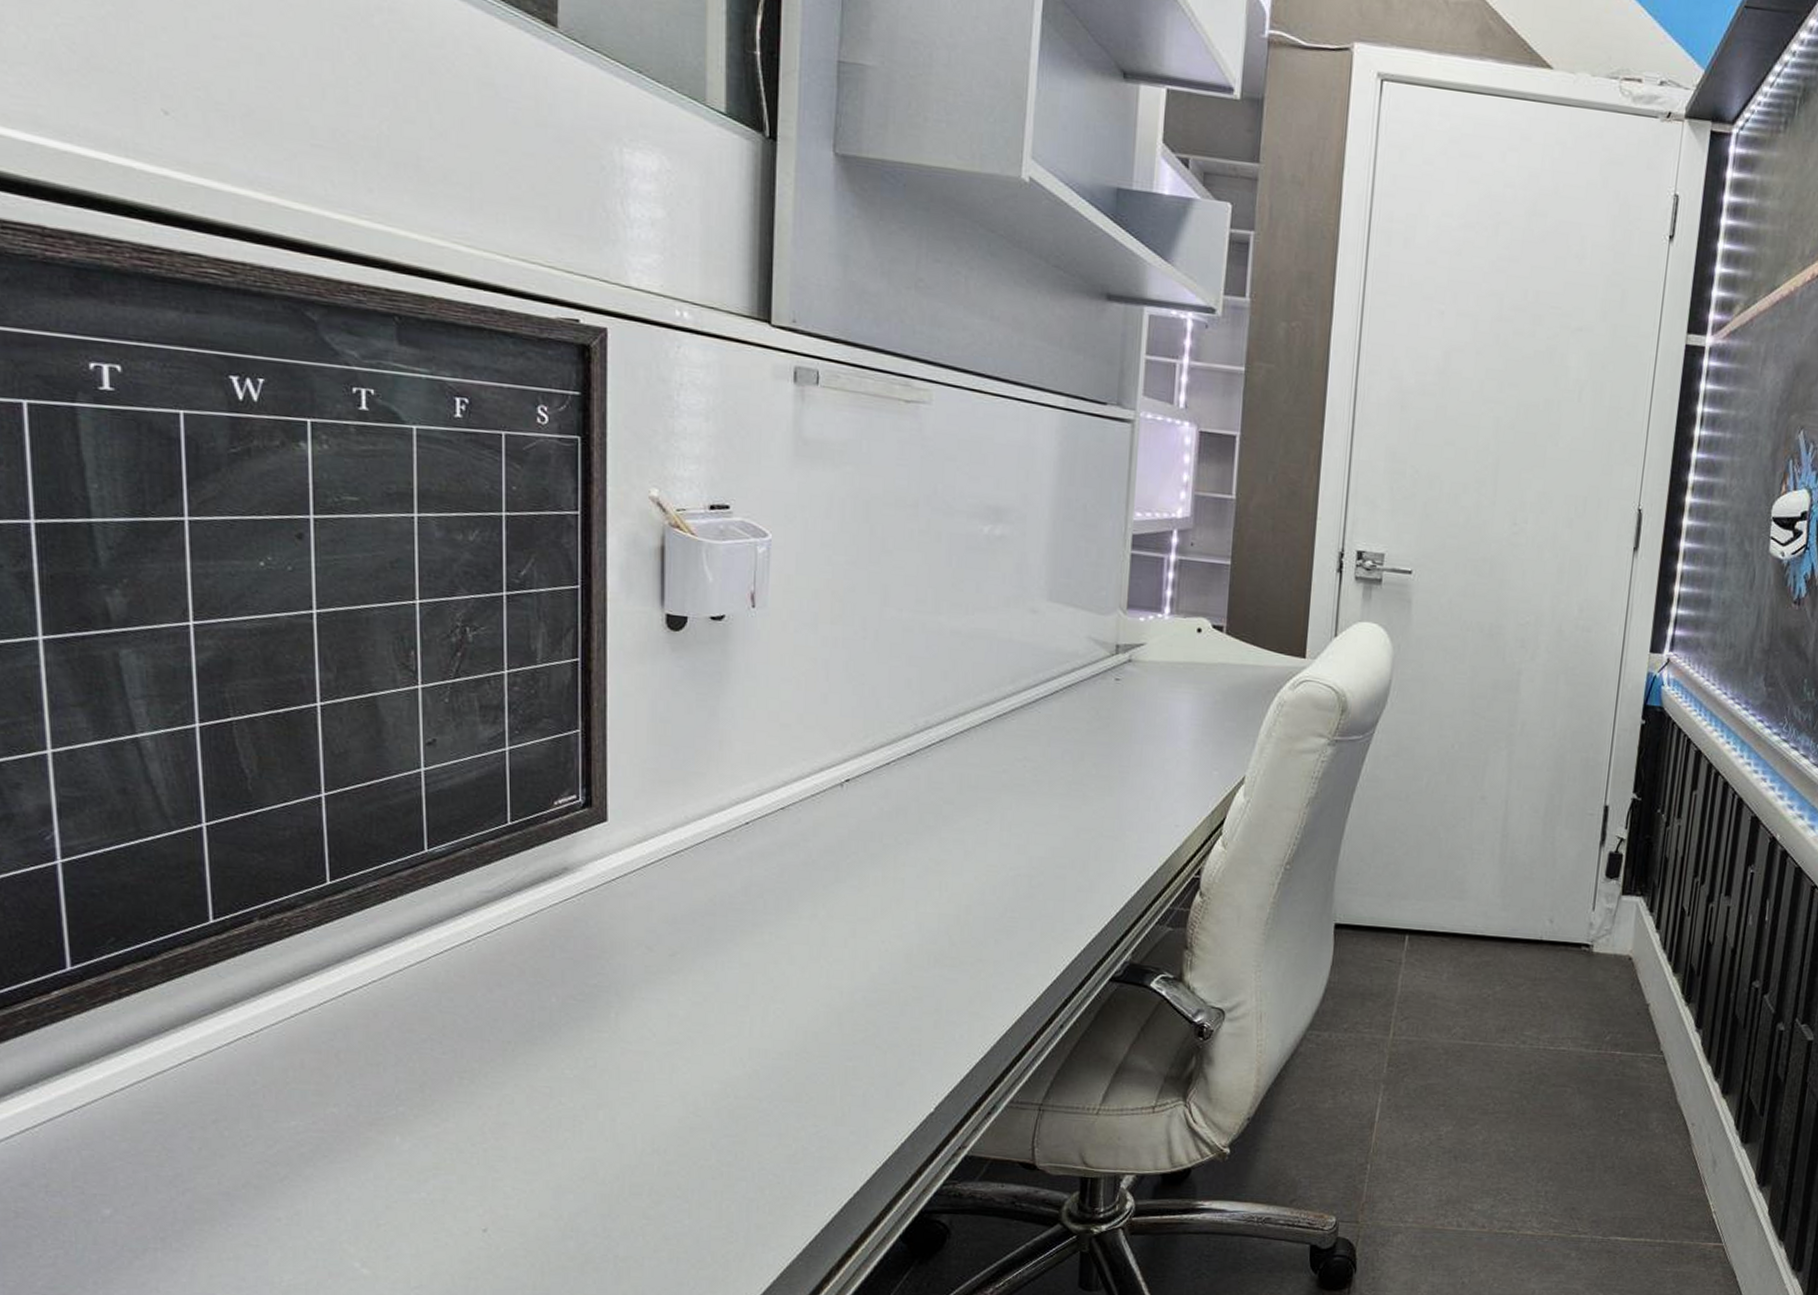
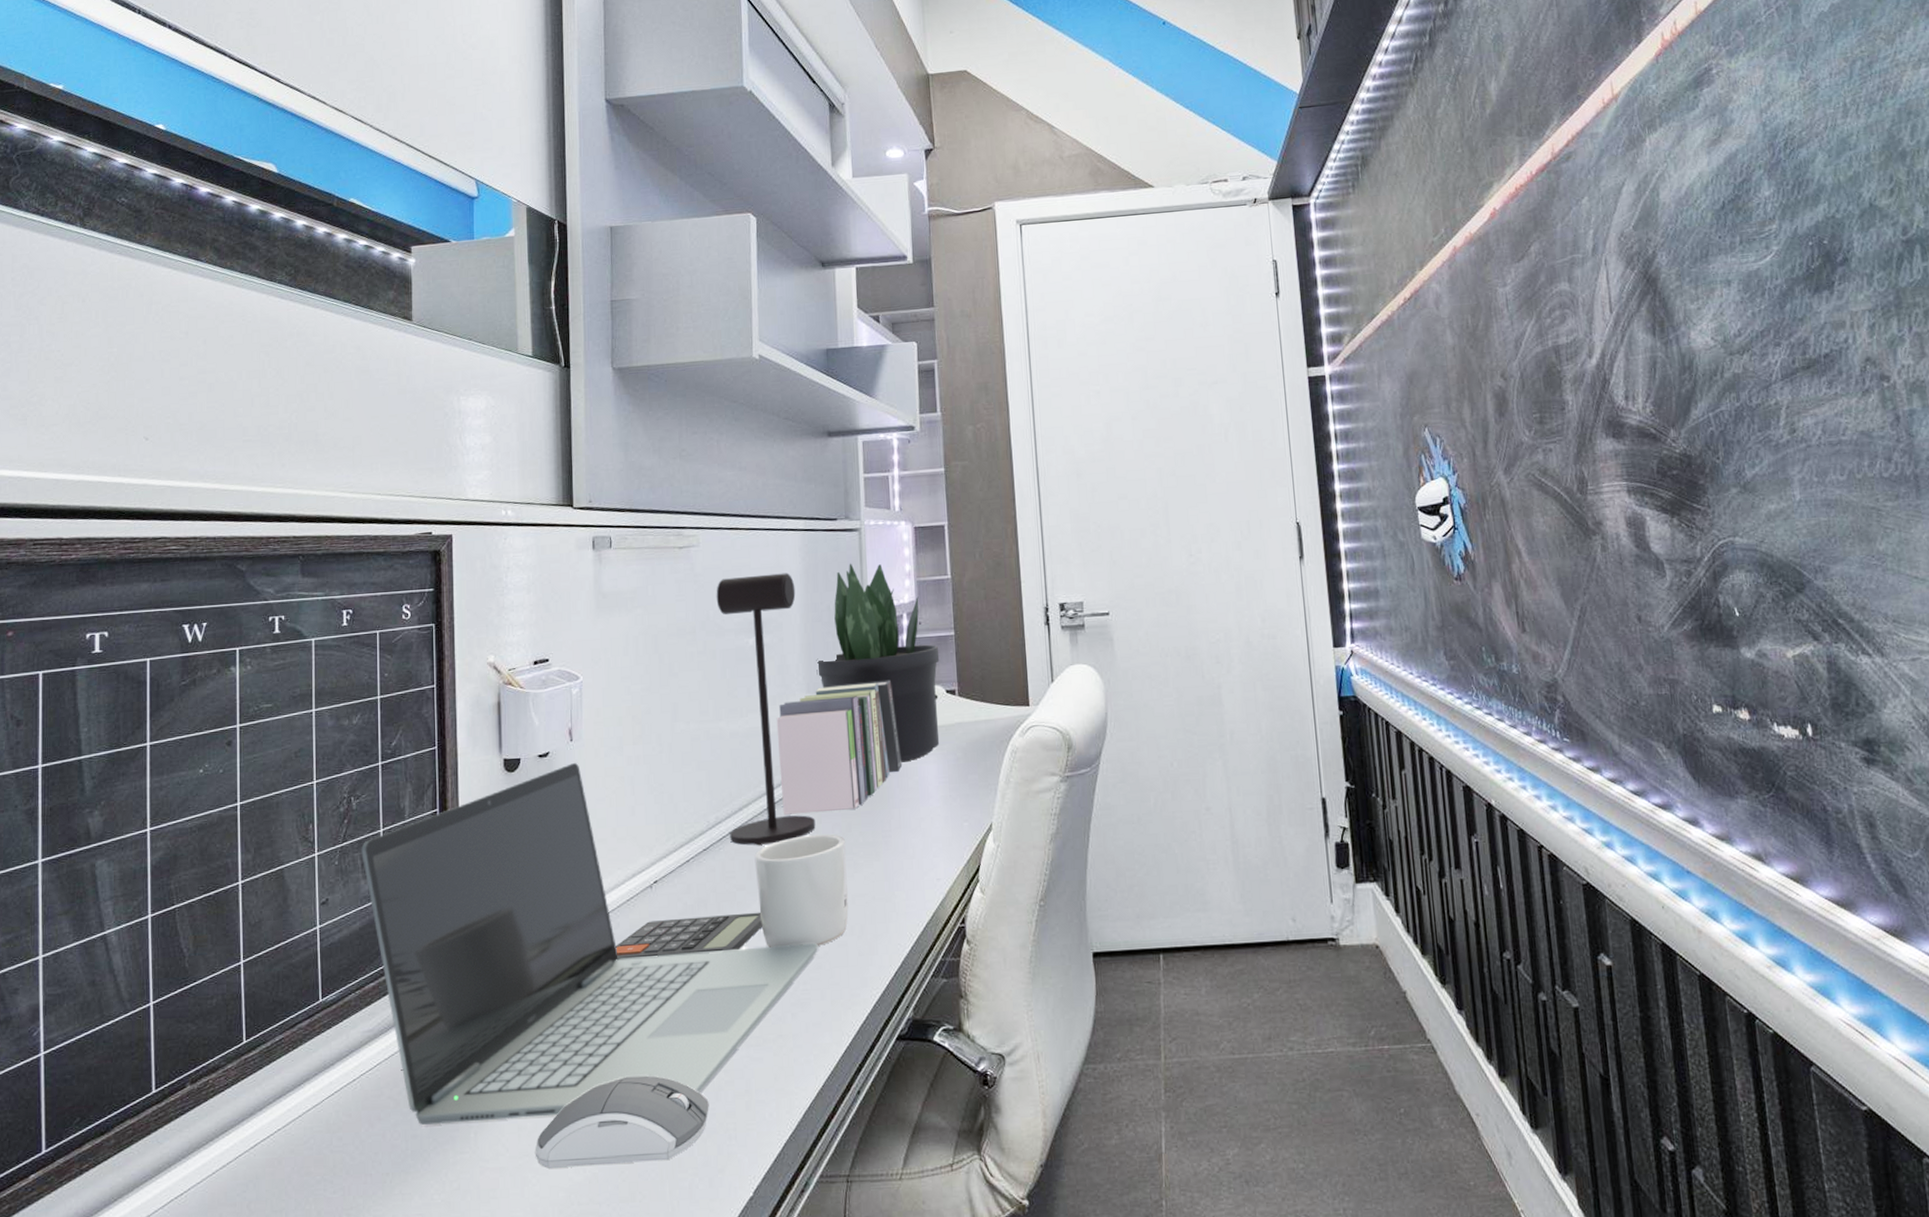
laptop: none [479,632,1032,1007] -> present [361,762,818,1125]
computer mouse: none [686,978,892,1067] -> present [534,1075,709,1168]
calculator: none [794,821,971,867] -> present [615,912,762,961]
desk lamp: none [940,449,1047,760] -> present [716,573,816,846]
mug: none [967,756,1075,875] -> present [754,834,849,948]
books: none [1006,596,1152,738] -> present [776,680,903,815]
planter: none [1062,459,1211,696] -> present [816,563,940,762]

